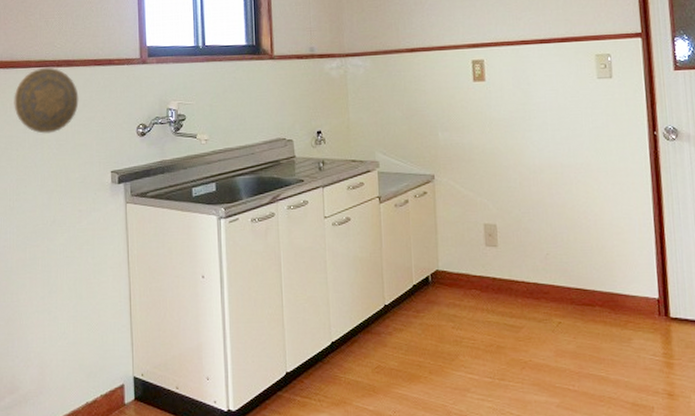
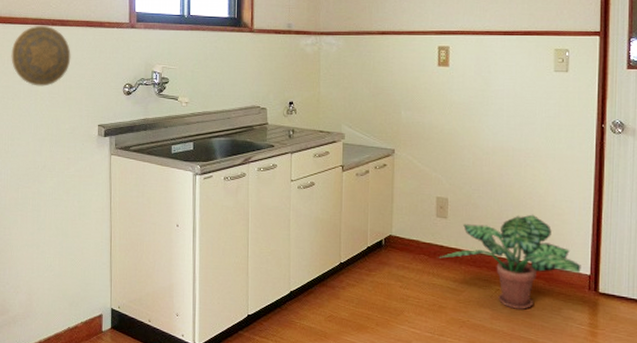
potted plant: none [491,235,648,343] -> present [438,214,581,310]

